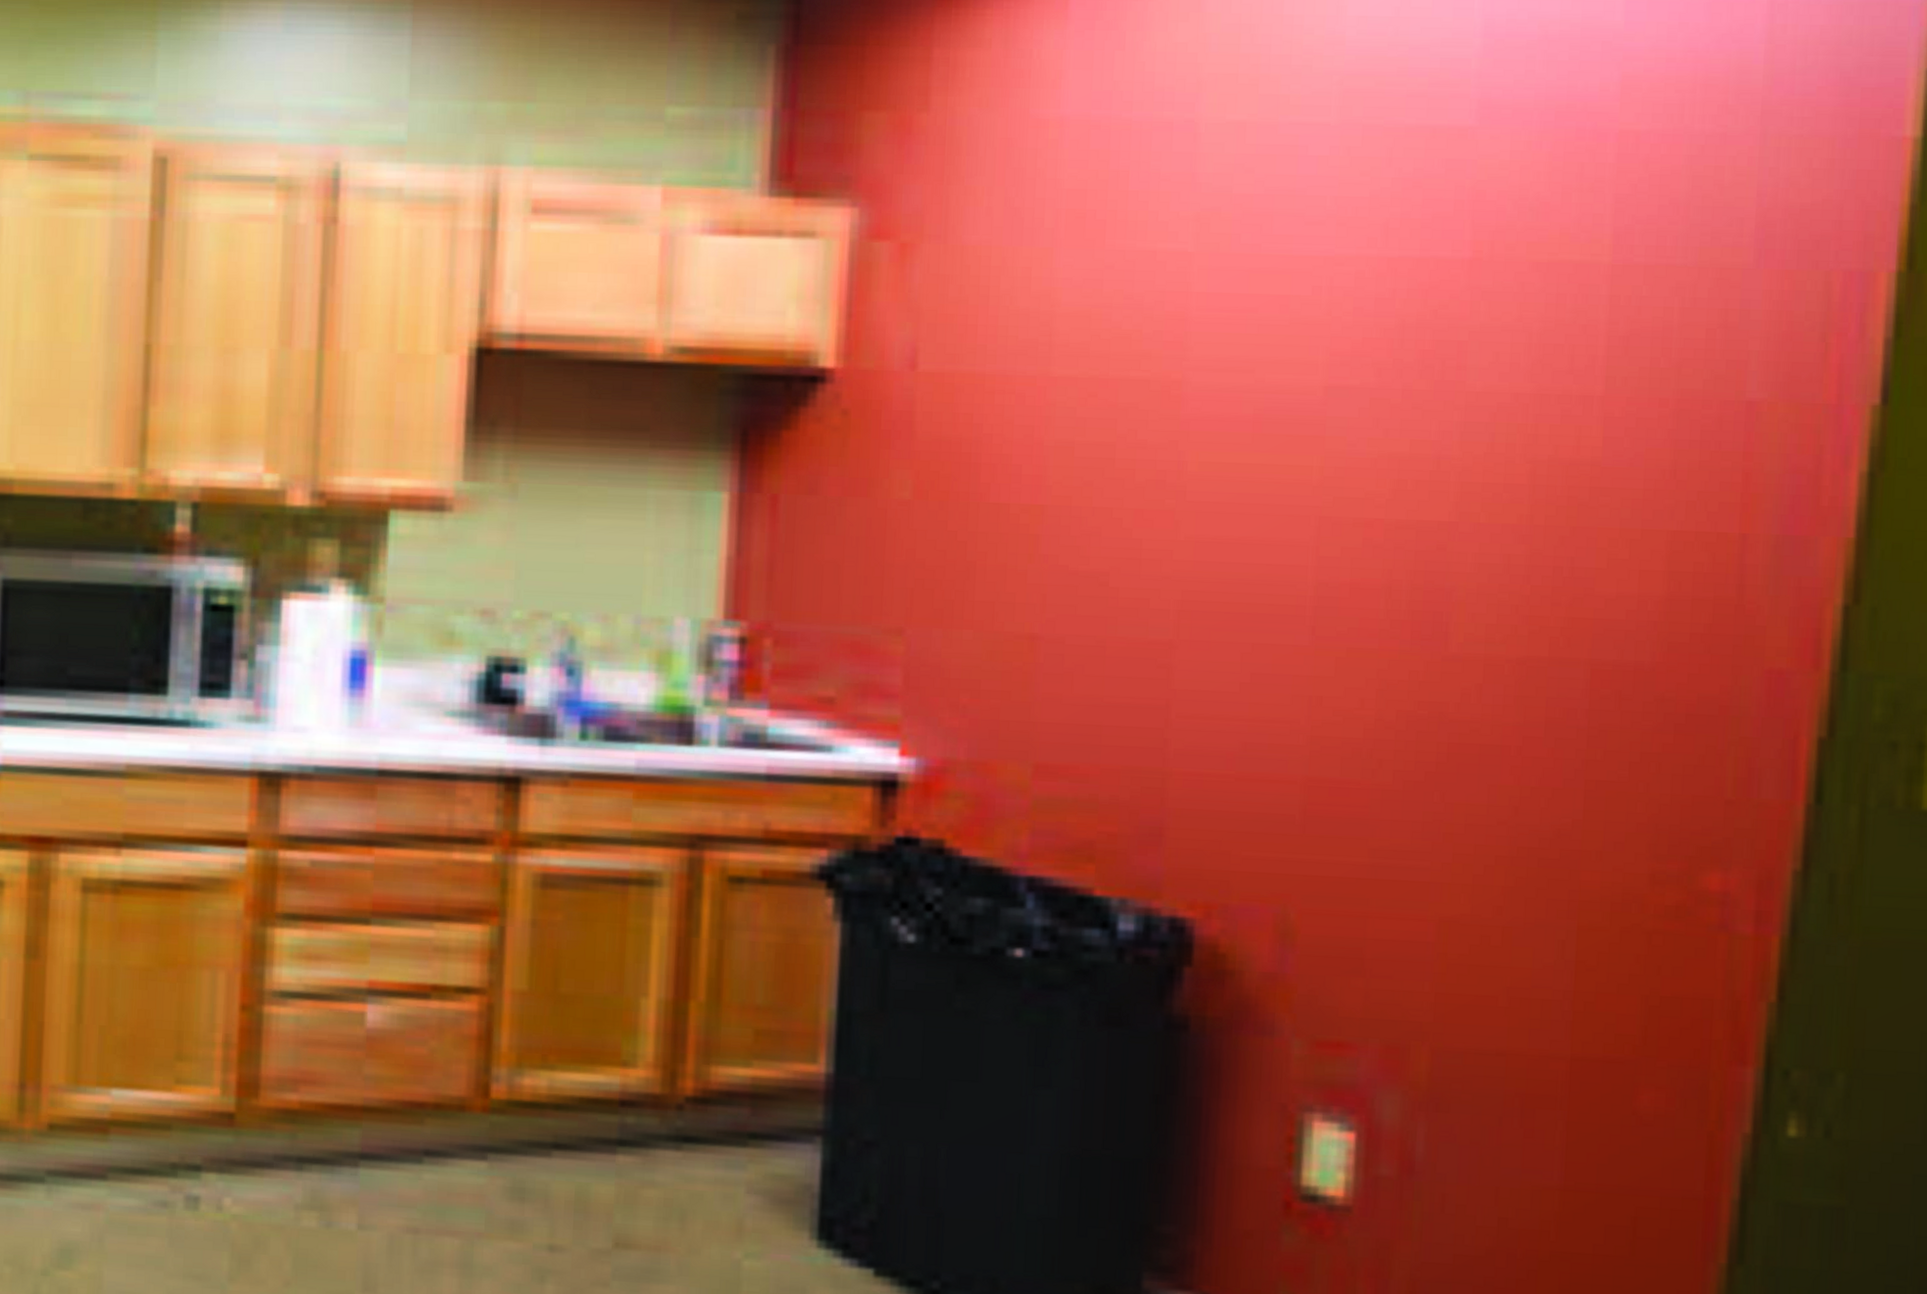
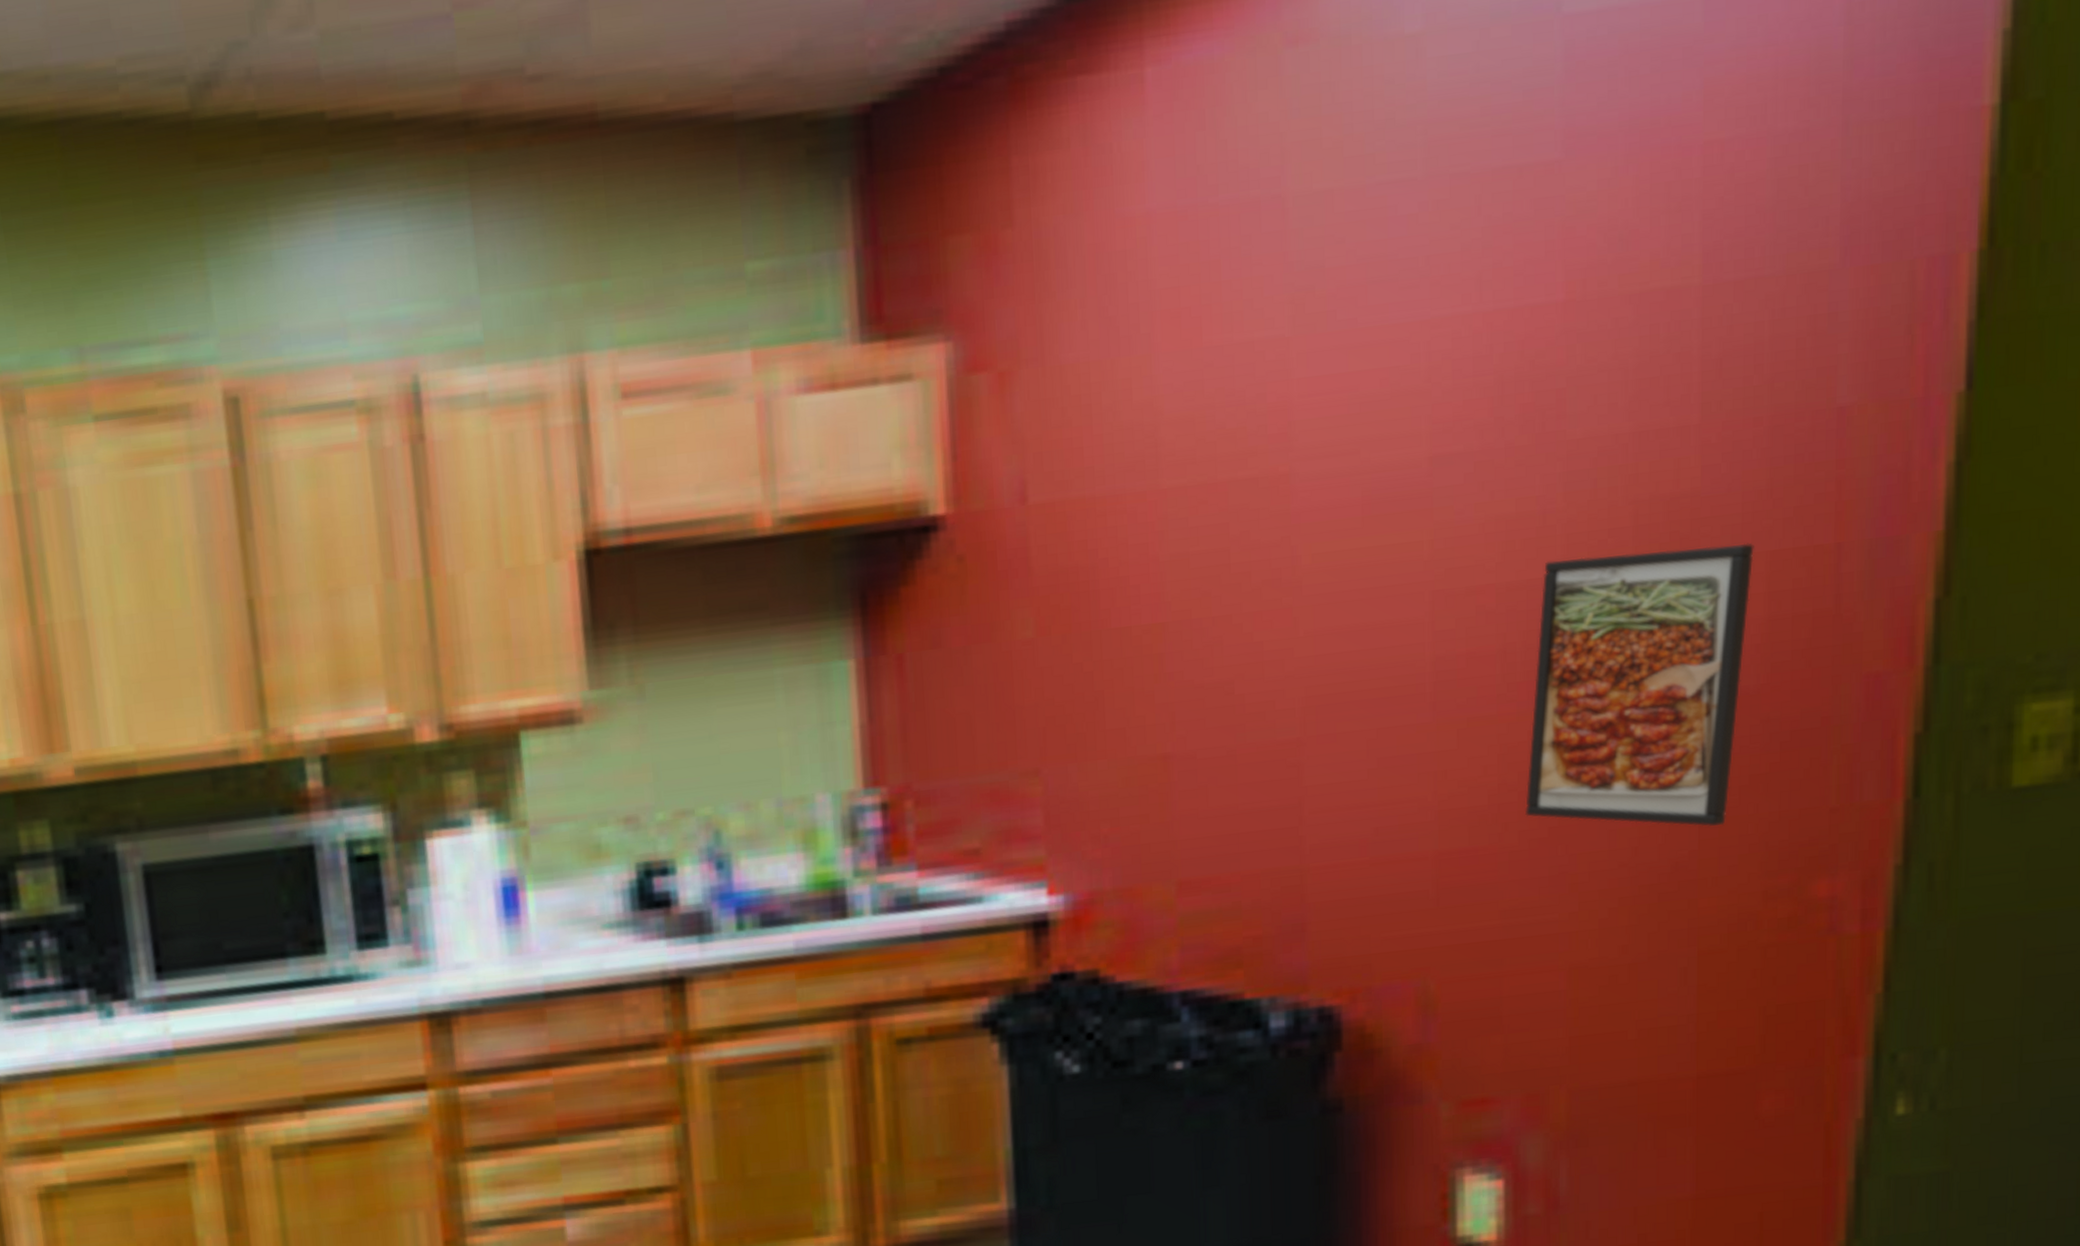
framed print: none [1402,506,1655,800] -> present [1525,543,1754,827]

